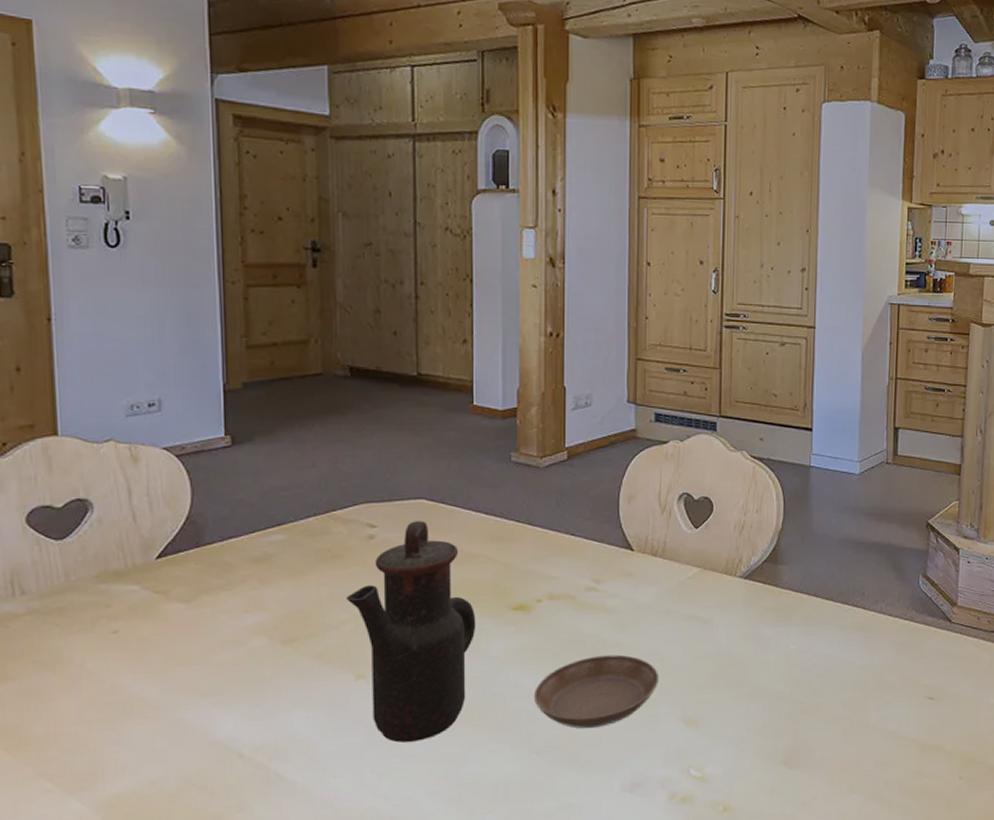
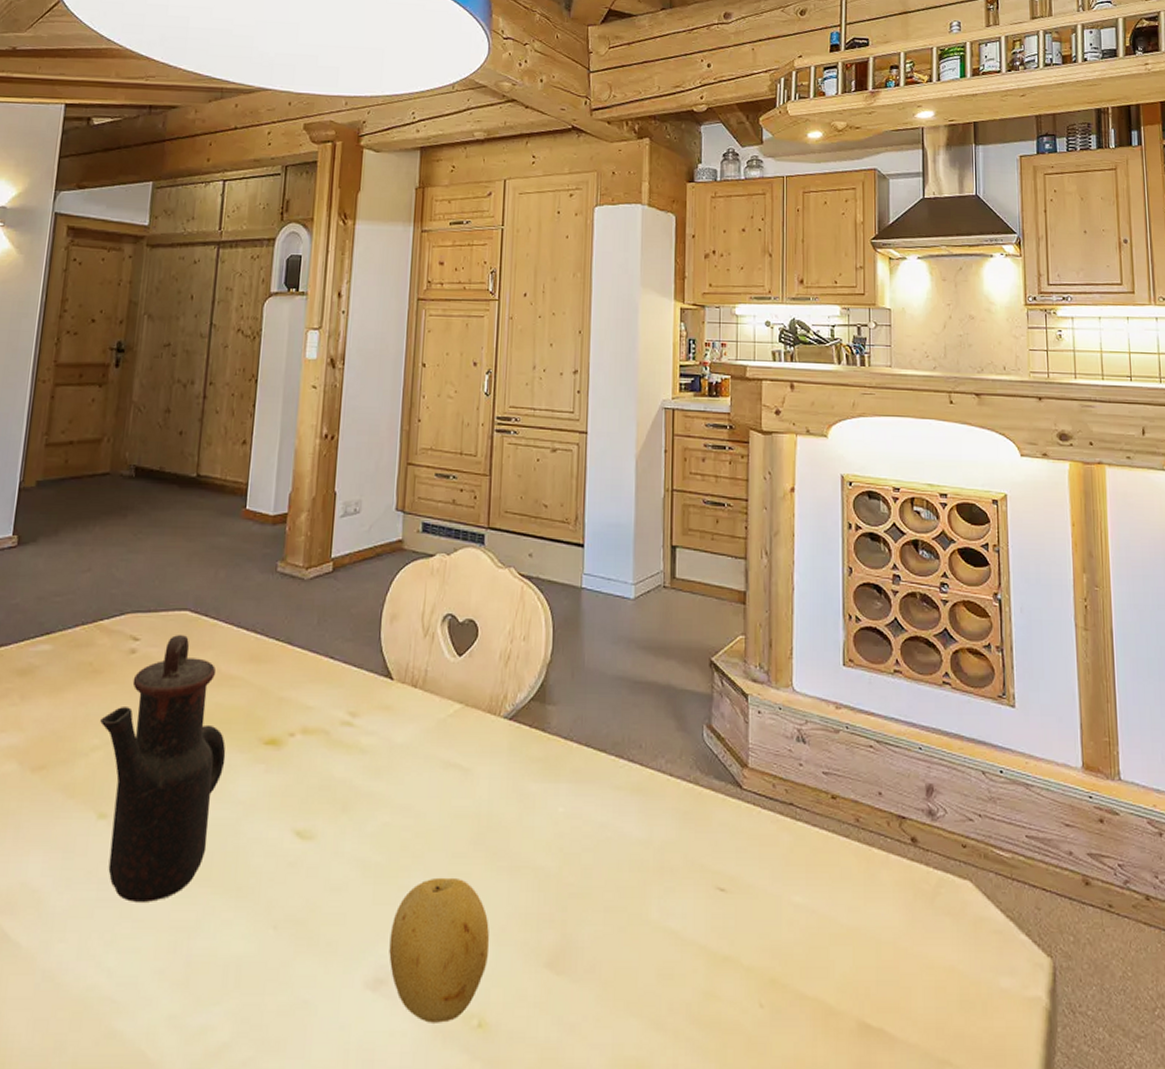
saucer: present [533,654,660,729] -> none [276,806,413,900]
fruit: none [643,704,732,812] -> present [389,877,490,1023]

